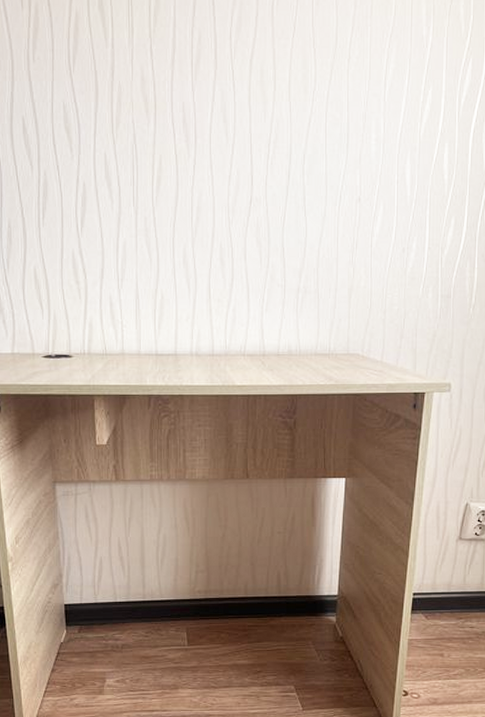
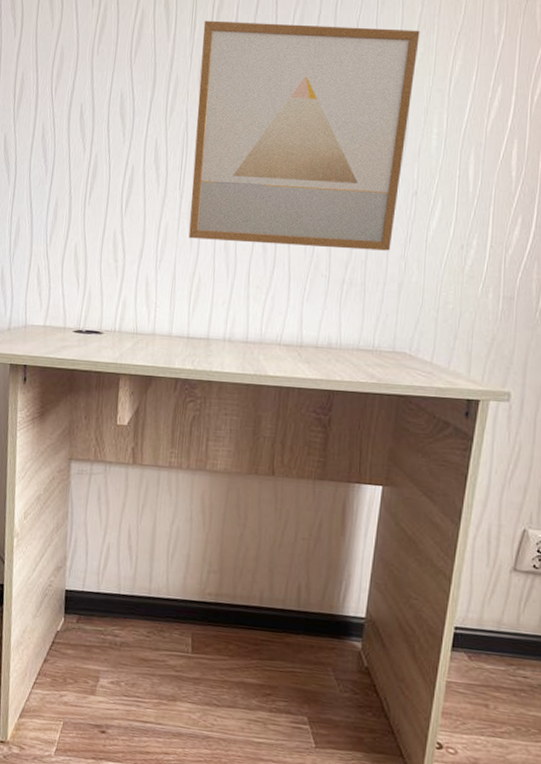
wall art: none [141,23,354,258] -> present [188,20,420,251]

